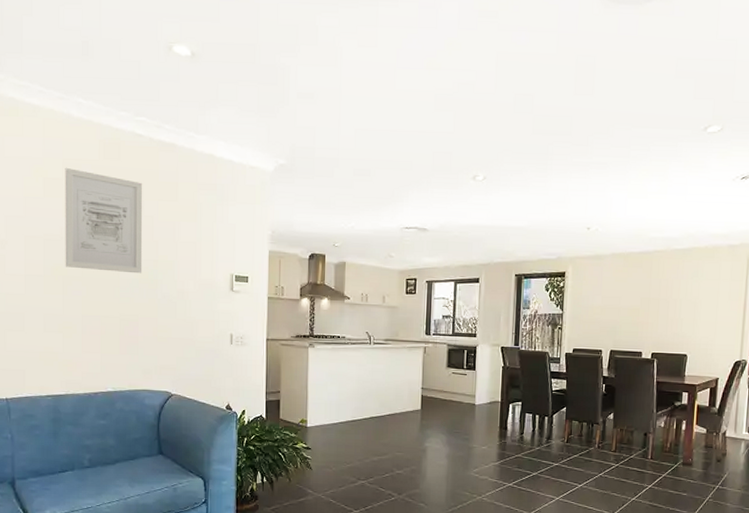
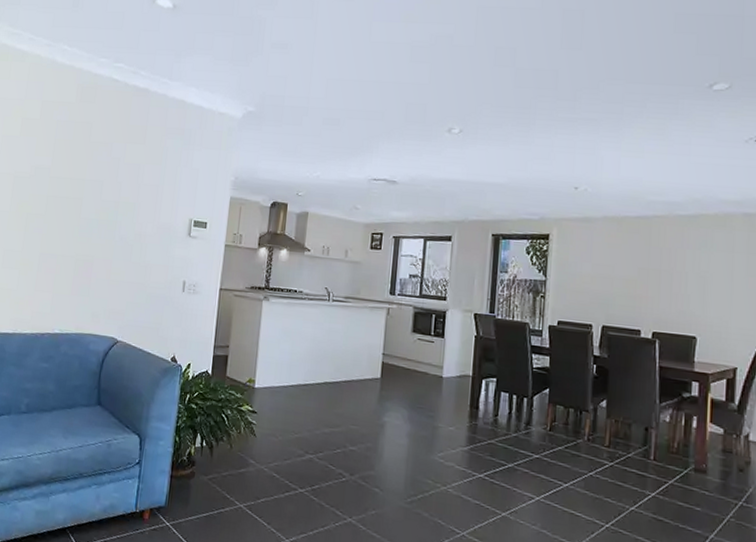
wall art: present [65,167,143,274] -> none [30,108,114,214]

